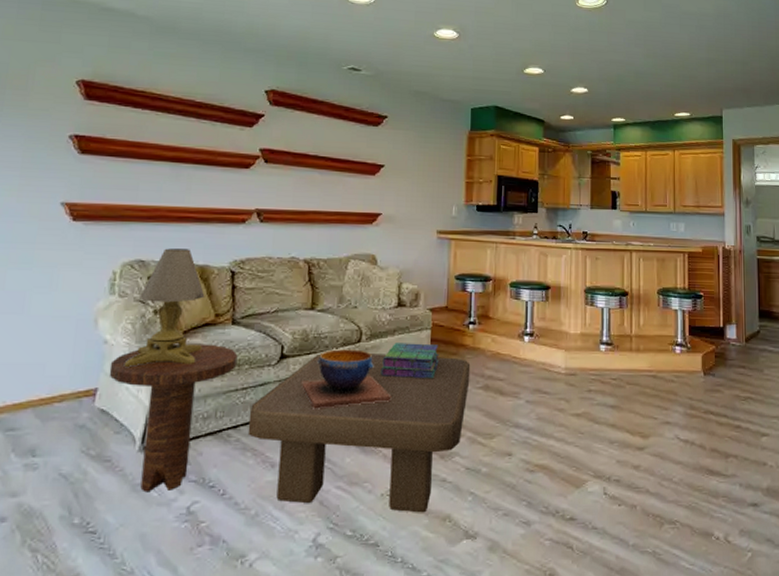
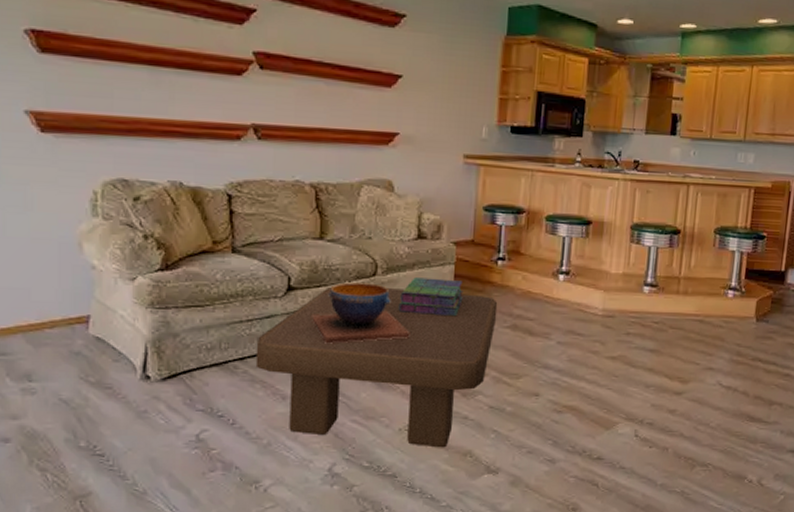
side table: present [109,344,238,493] -> none [101,272,240,420]
lamp: present [123,248,205,367] -> none [116,167,200,294]

